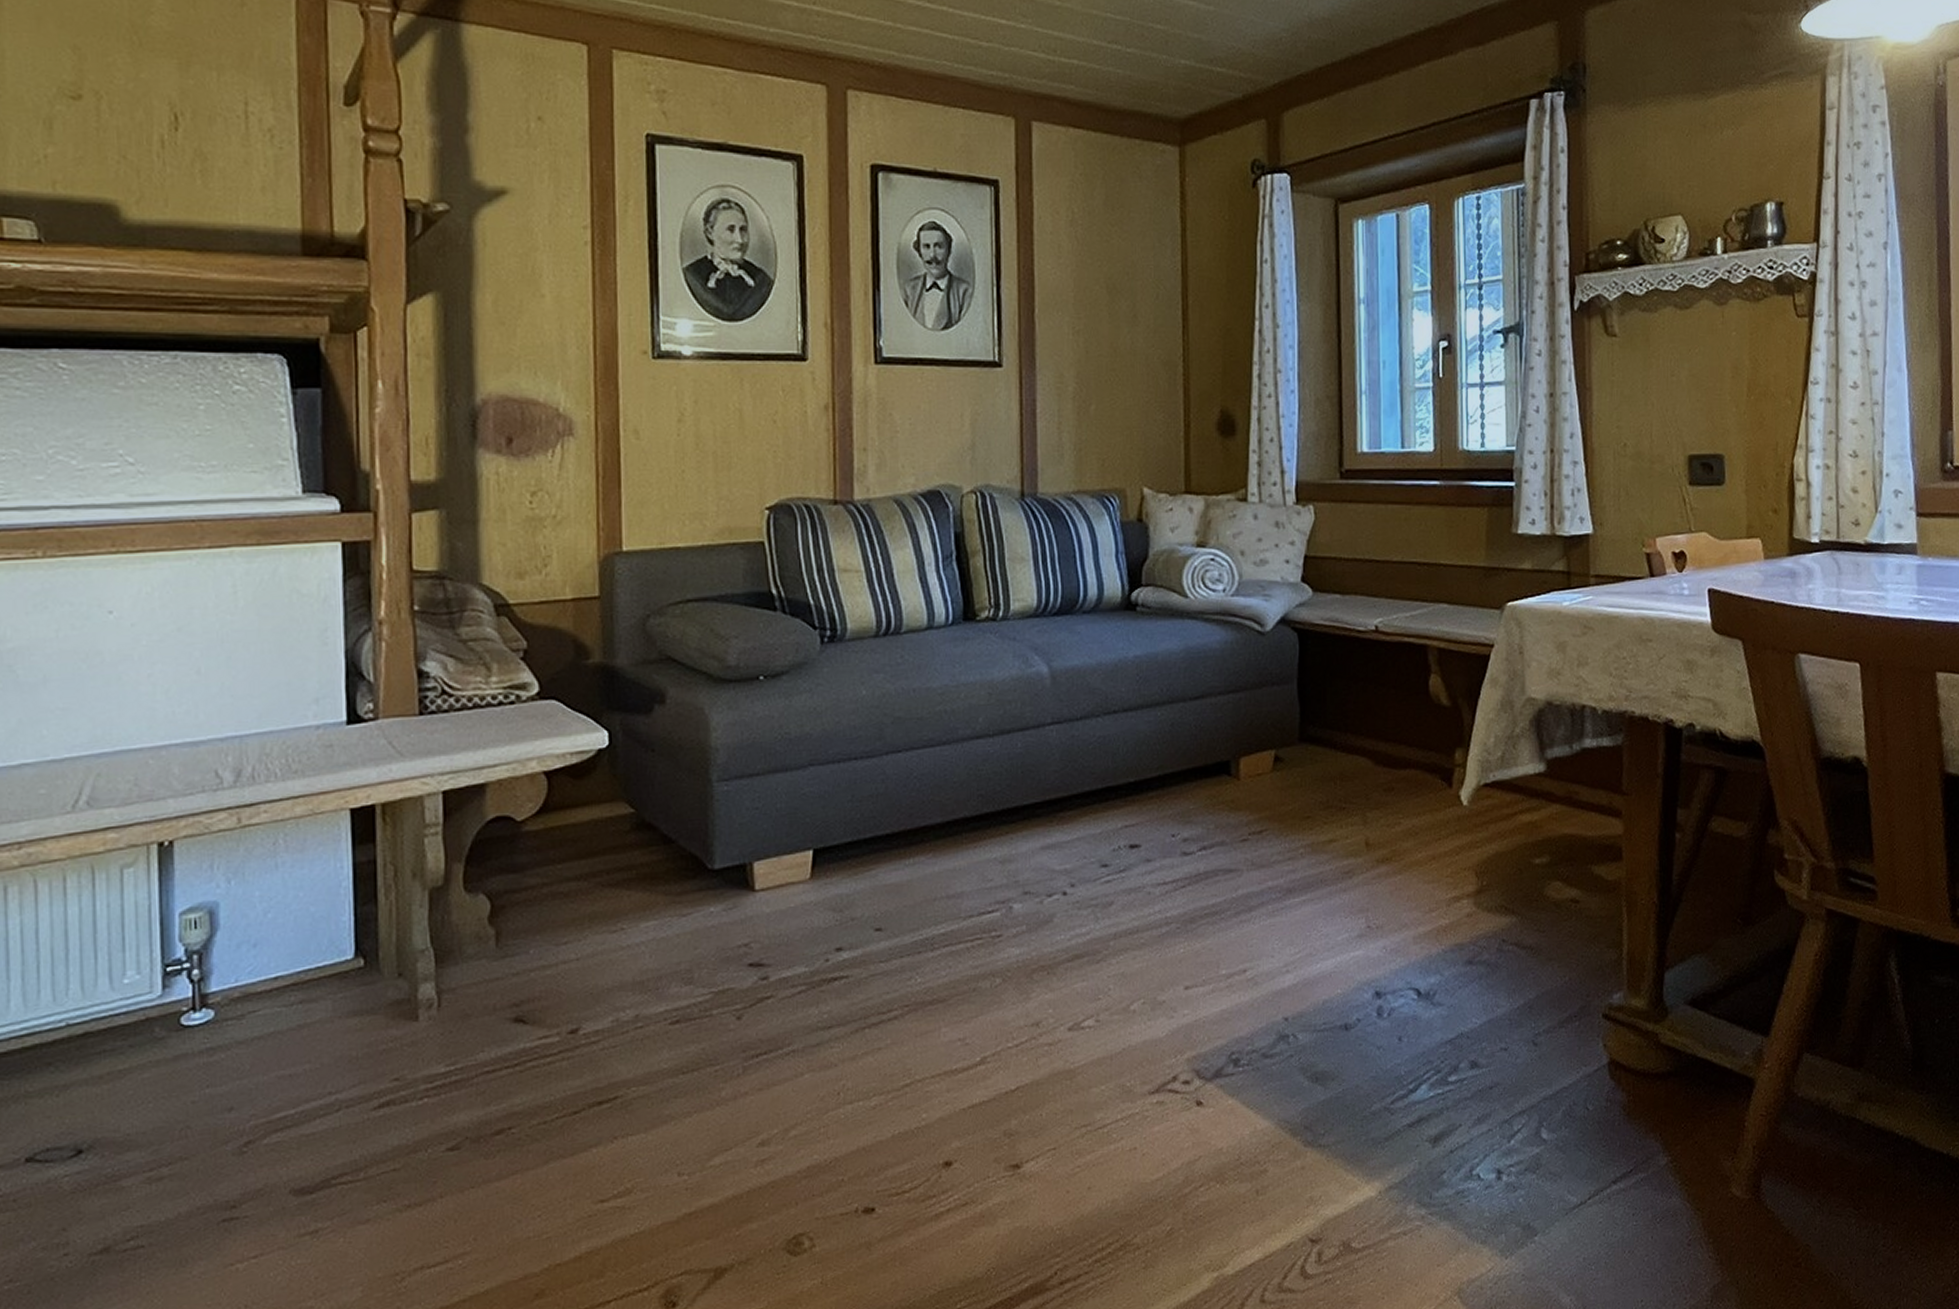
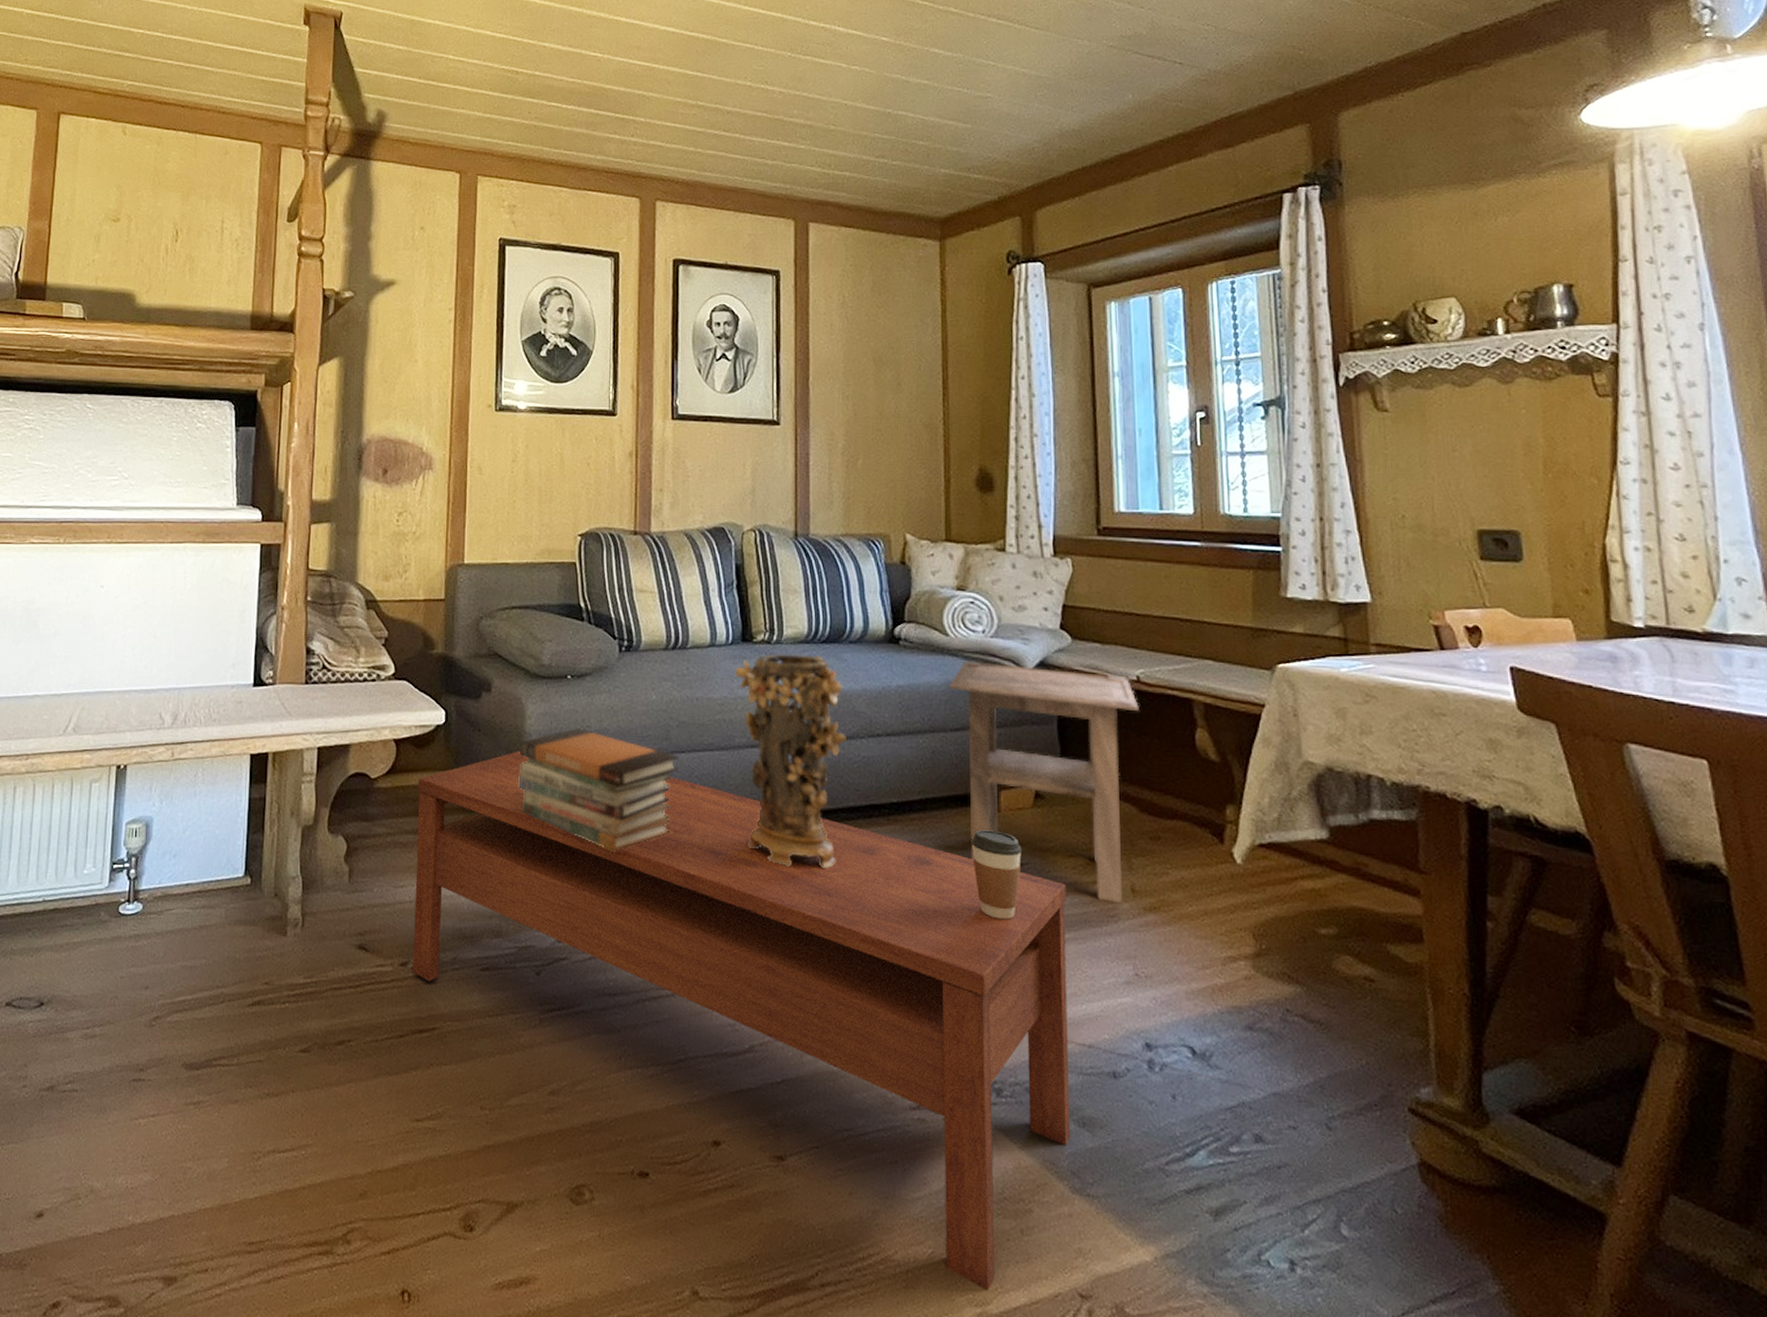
coffee table: none [579,769,1305,1255] -> present [413,750,1071,1291]
book stack: none [705,736,896,872] -> present [518,728,679,852]
decorative vase: none [957,630,1081,863] -> present [736,654,847,869]
side table: none [1188,622,1377,859] -> present [949,660,1139,904]
coffee cup: none [1210,799,1262,890] -> present [971,829,1023,920]

